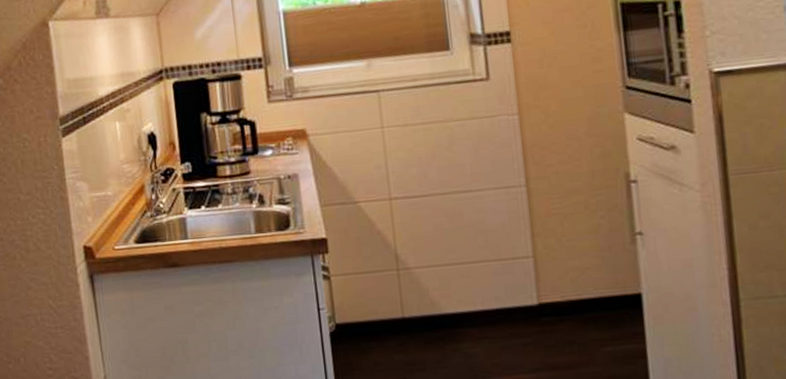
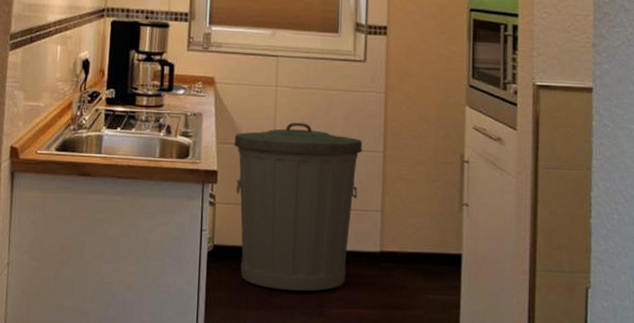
trash can: none [341,166,501,365] -> present [234,122,363,291]

